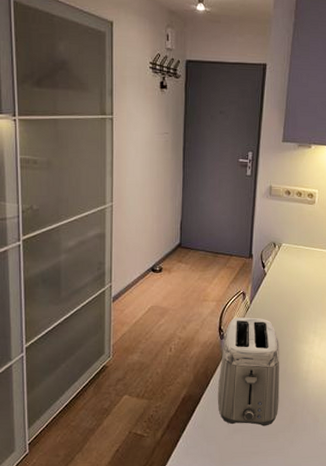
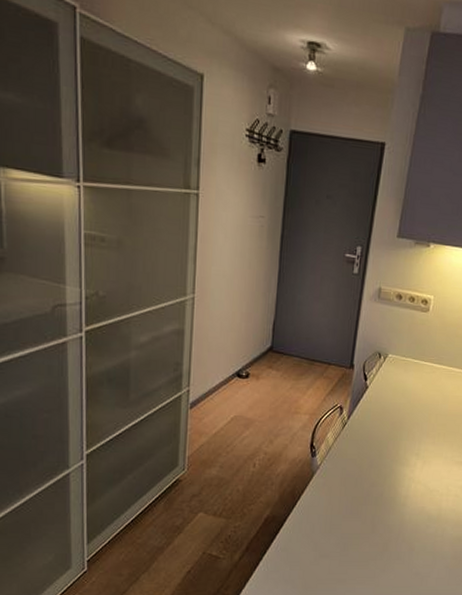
toaster: present [217,317,280,426] -> none [304,434,378,553]

